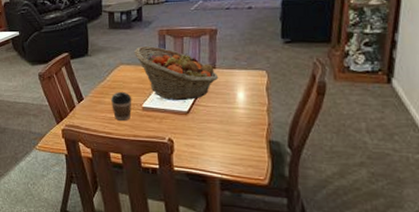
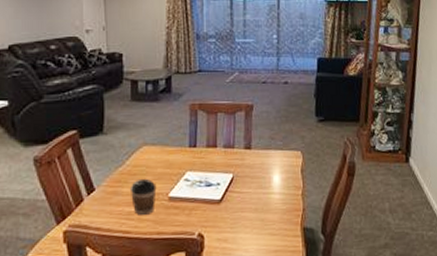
fruit basket: present [133,46,219,100] -> none [160,123,254,187]

